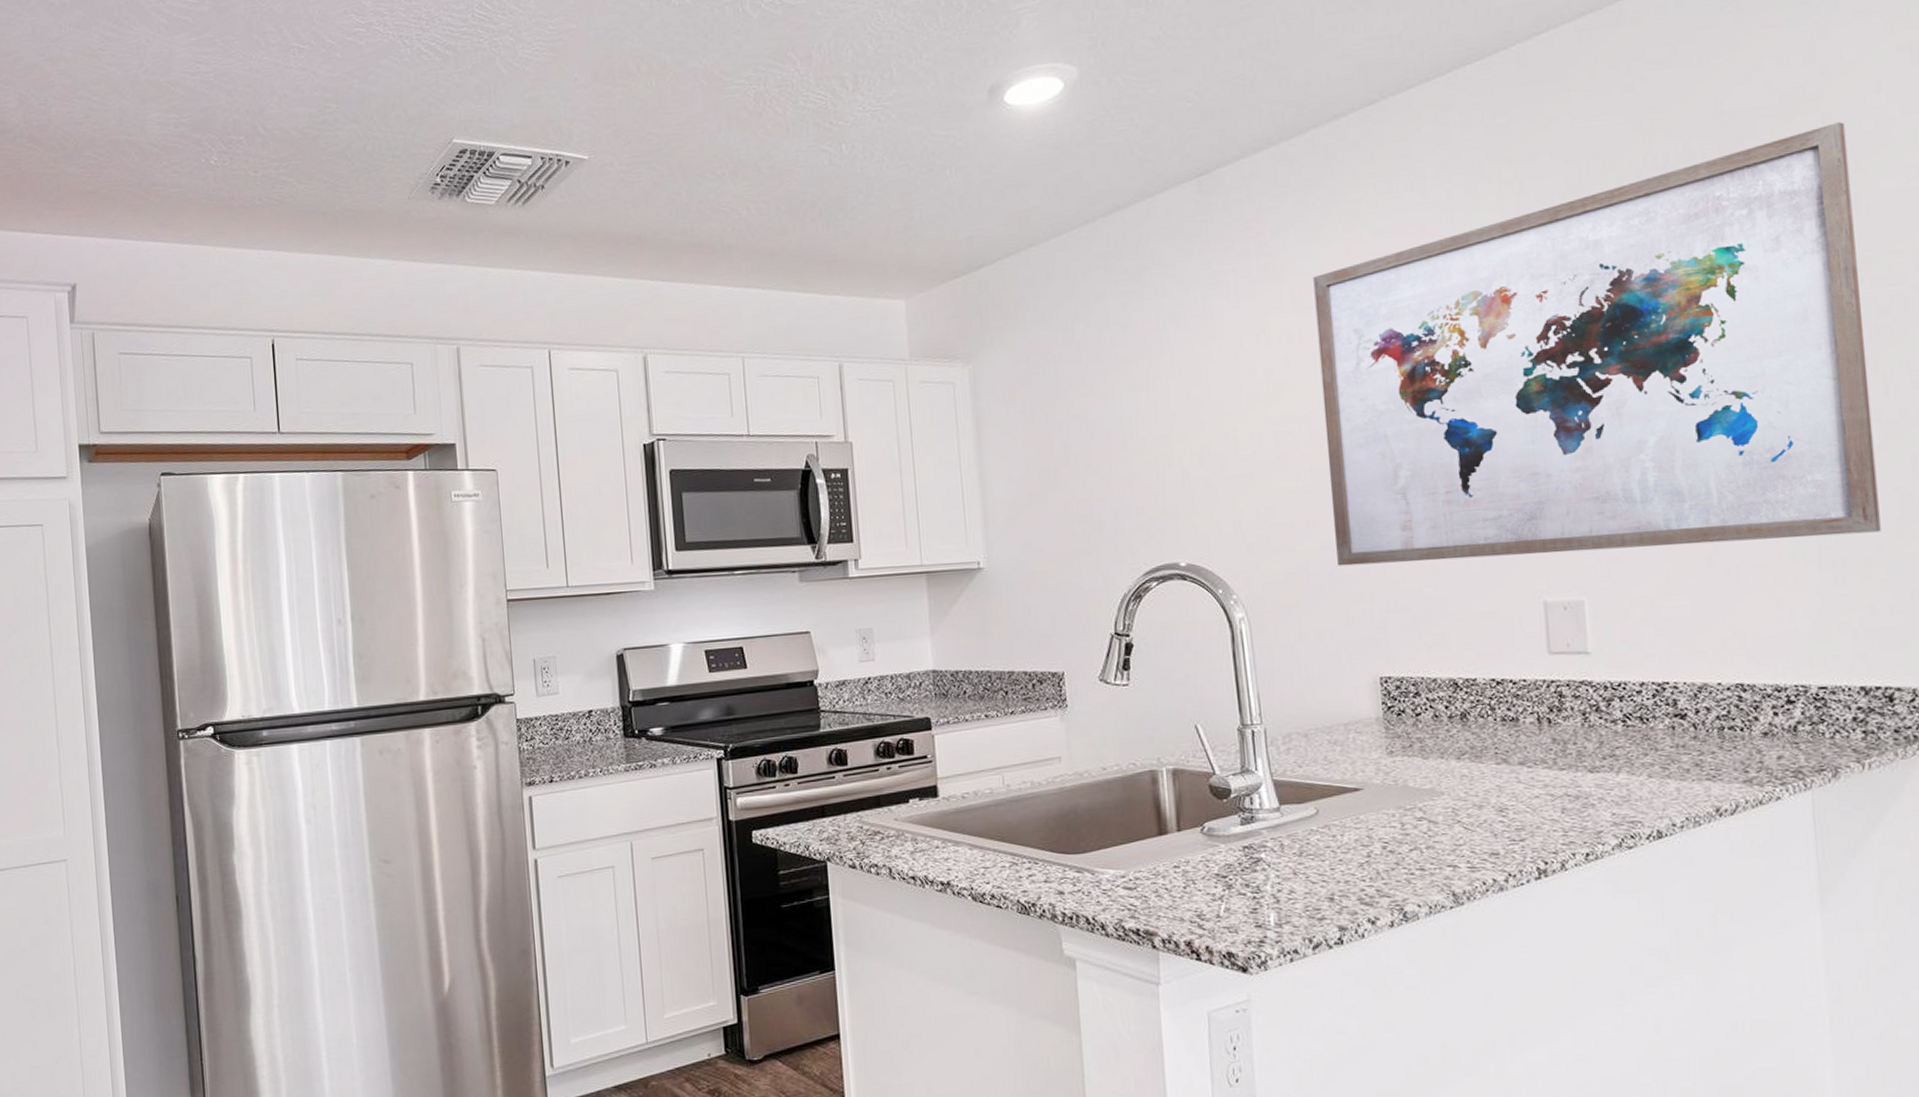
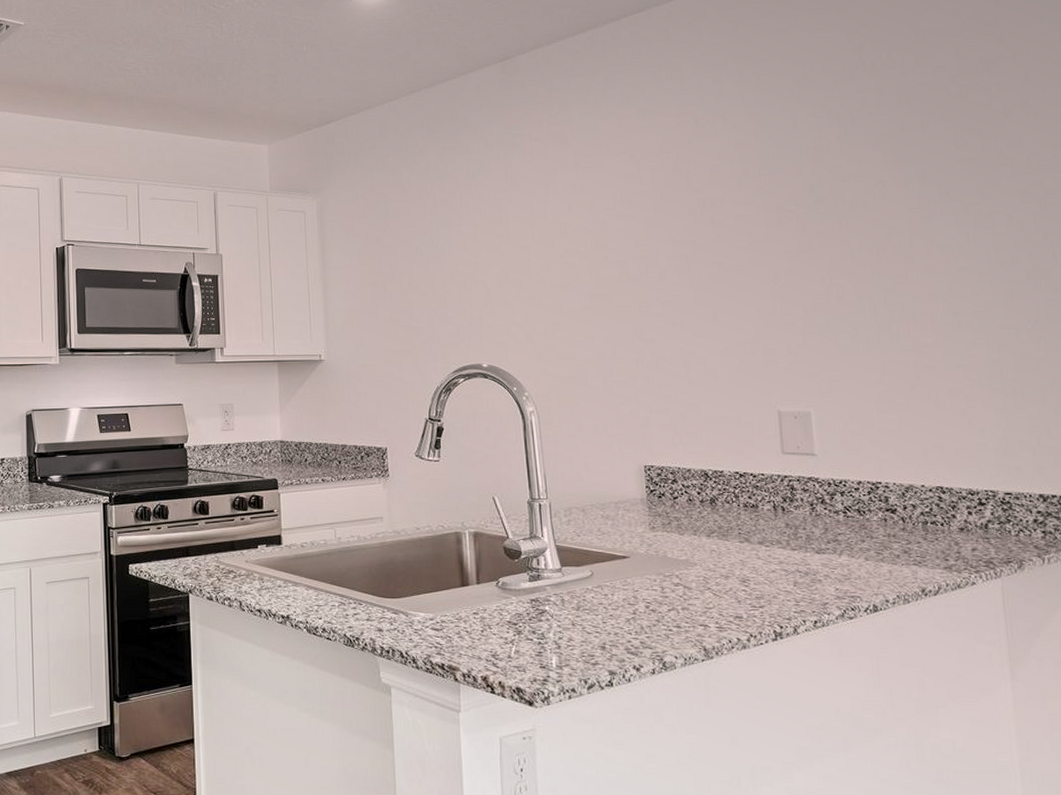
wall art: present [1313,122,1881,566] -> none [592,43,1053,374]

